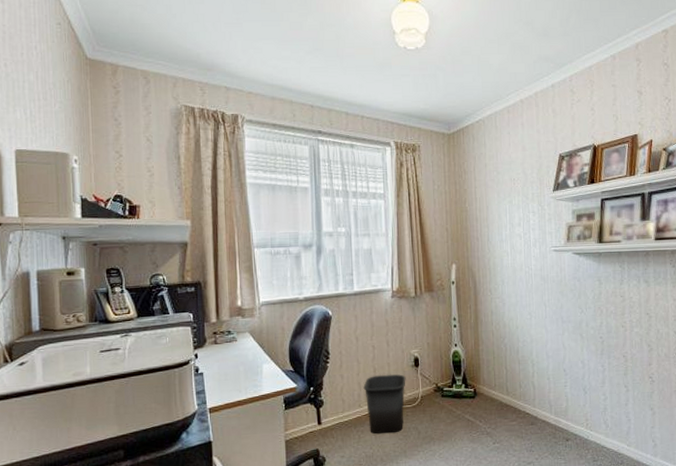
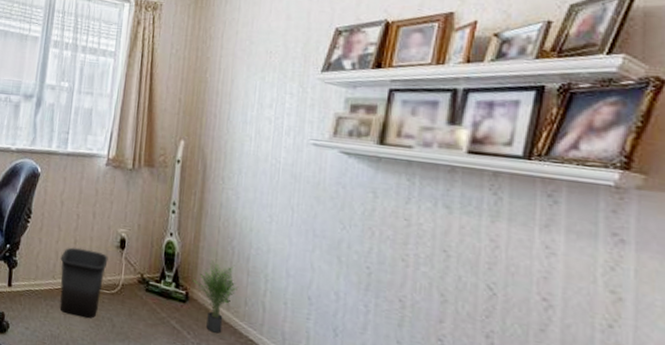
potted plant: none [478,359,513,416] -> present [192,261,238,333]

